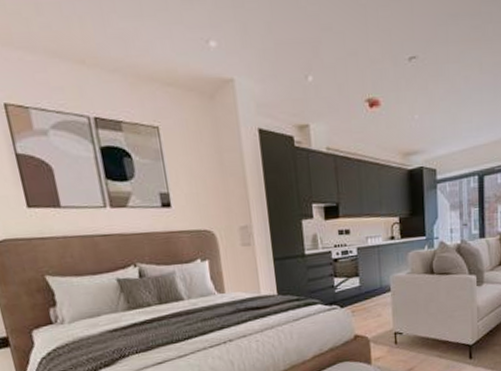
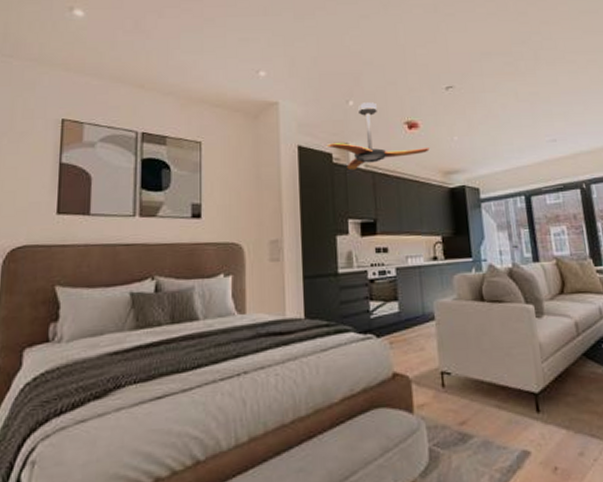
ceiling fan: none [287,77,390,154] -> present [326,102,429,171]

